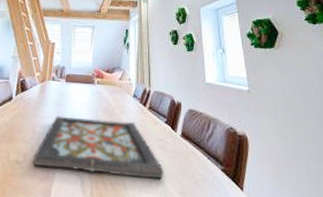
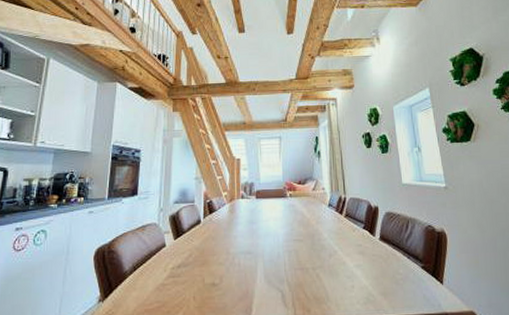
decorative tray: present [33,115,164,179] -> none [230,231,365,287]

